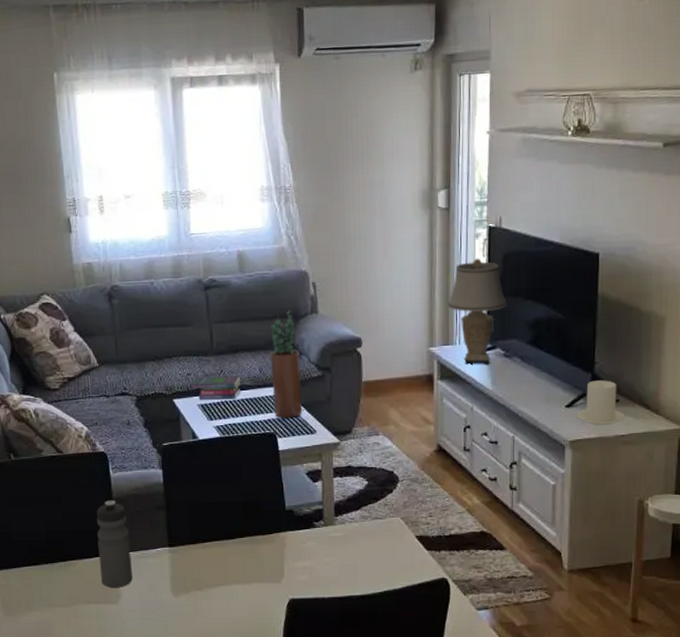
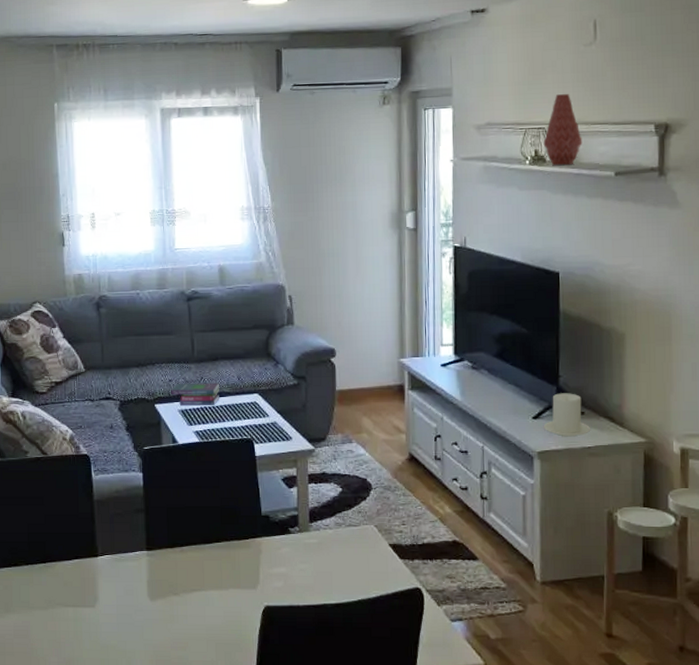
water bottle: present [96,500,133,588] -> none [77,503,110,591]
vase: present [270,305,303,419] -> none [248,316,279,425]
table lamp: present [447,258,508,365] -> none [416,275,474,377]
vase: none [587,55,630,137] -> present [543,94,583,166]

